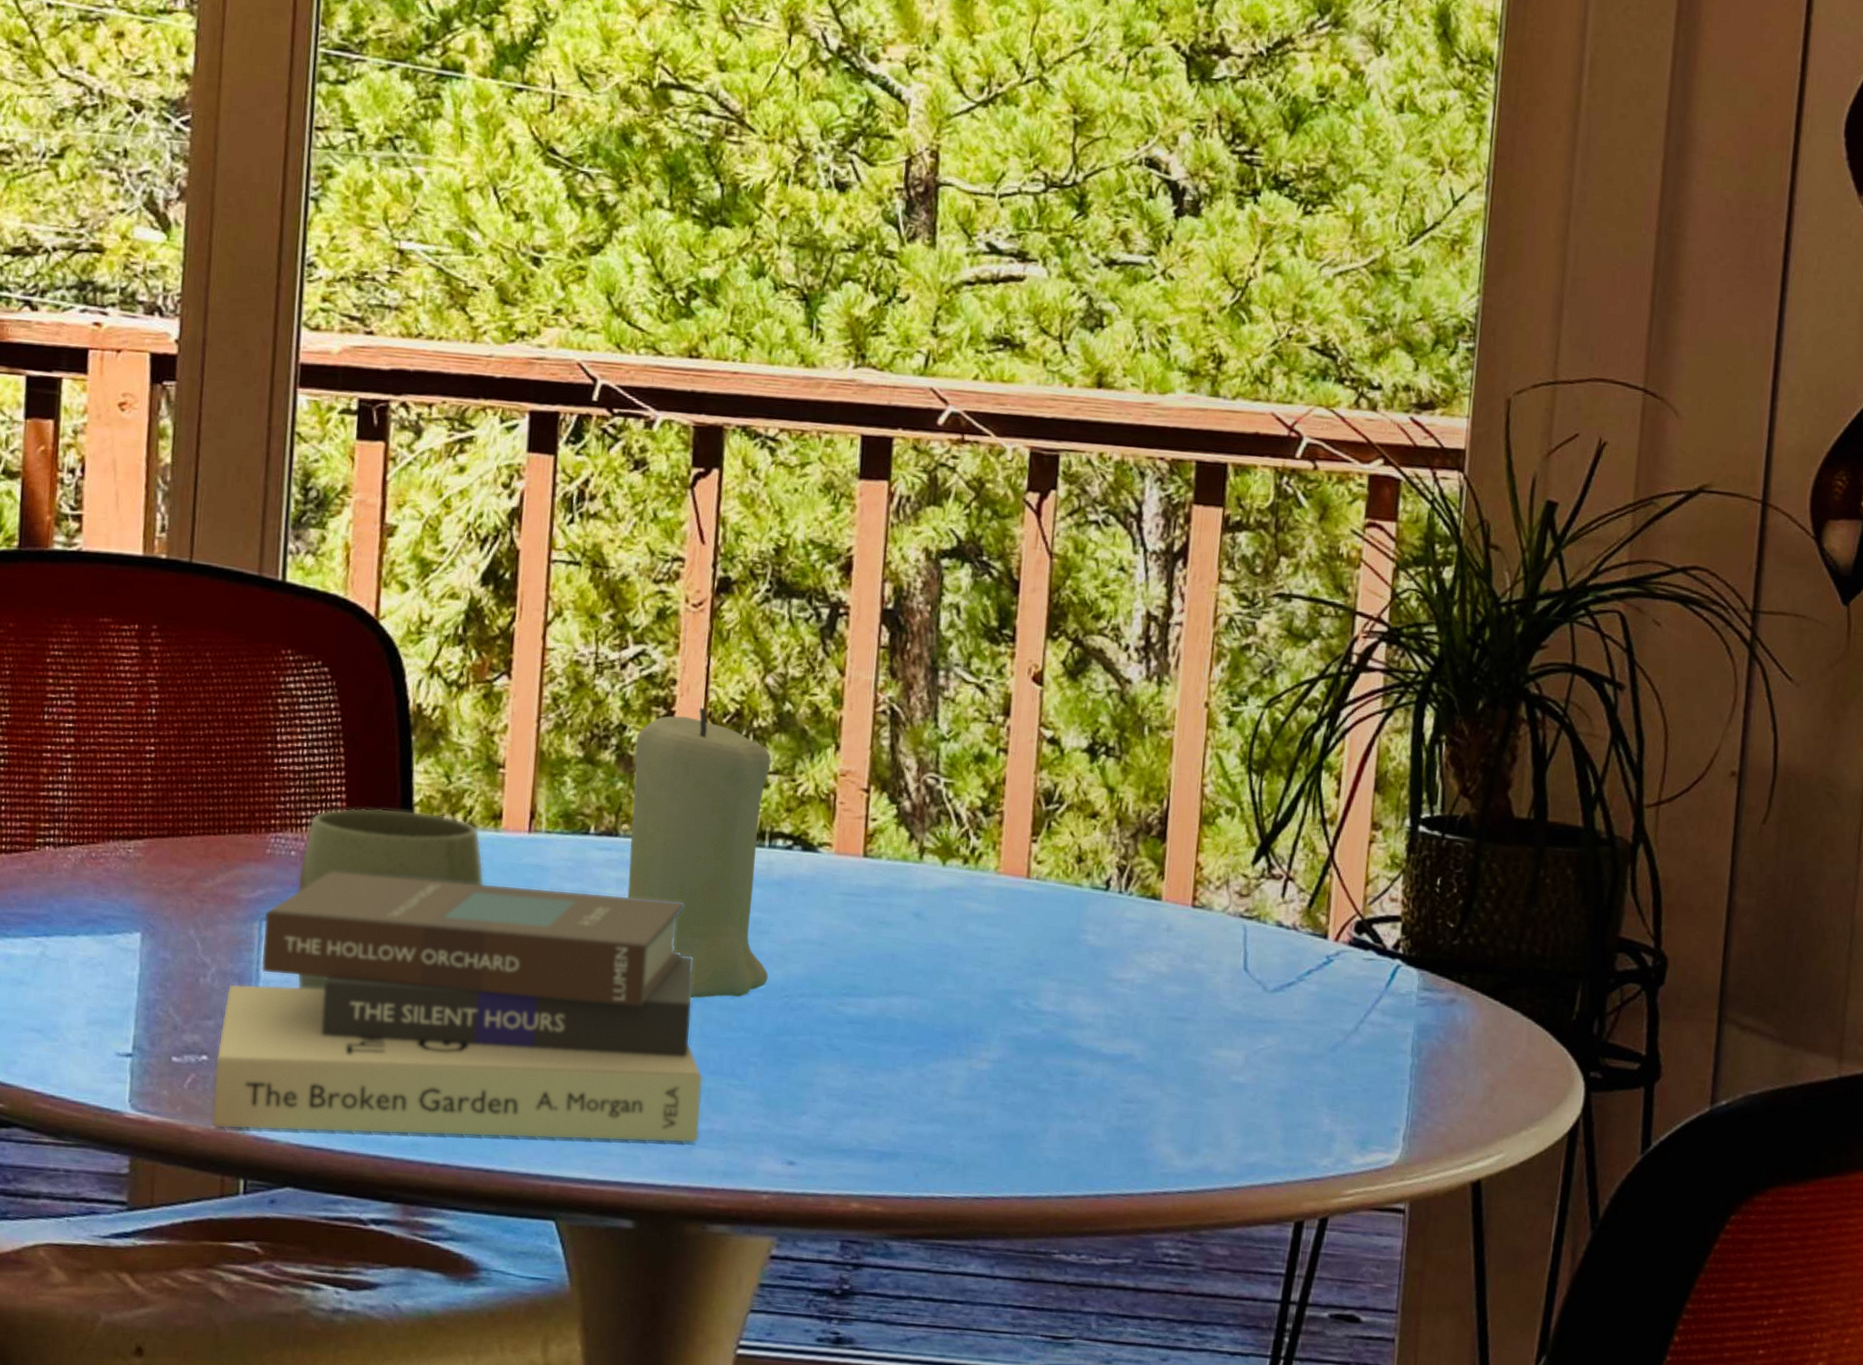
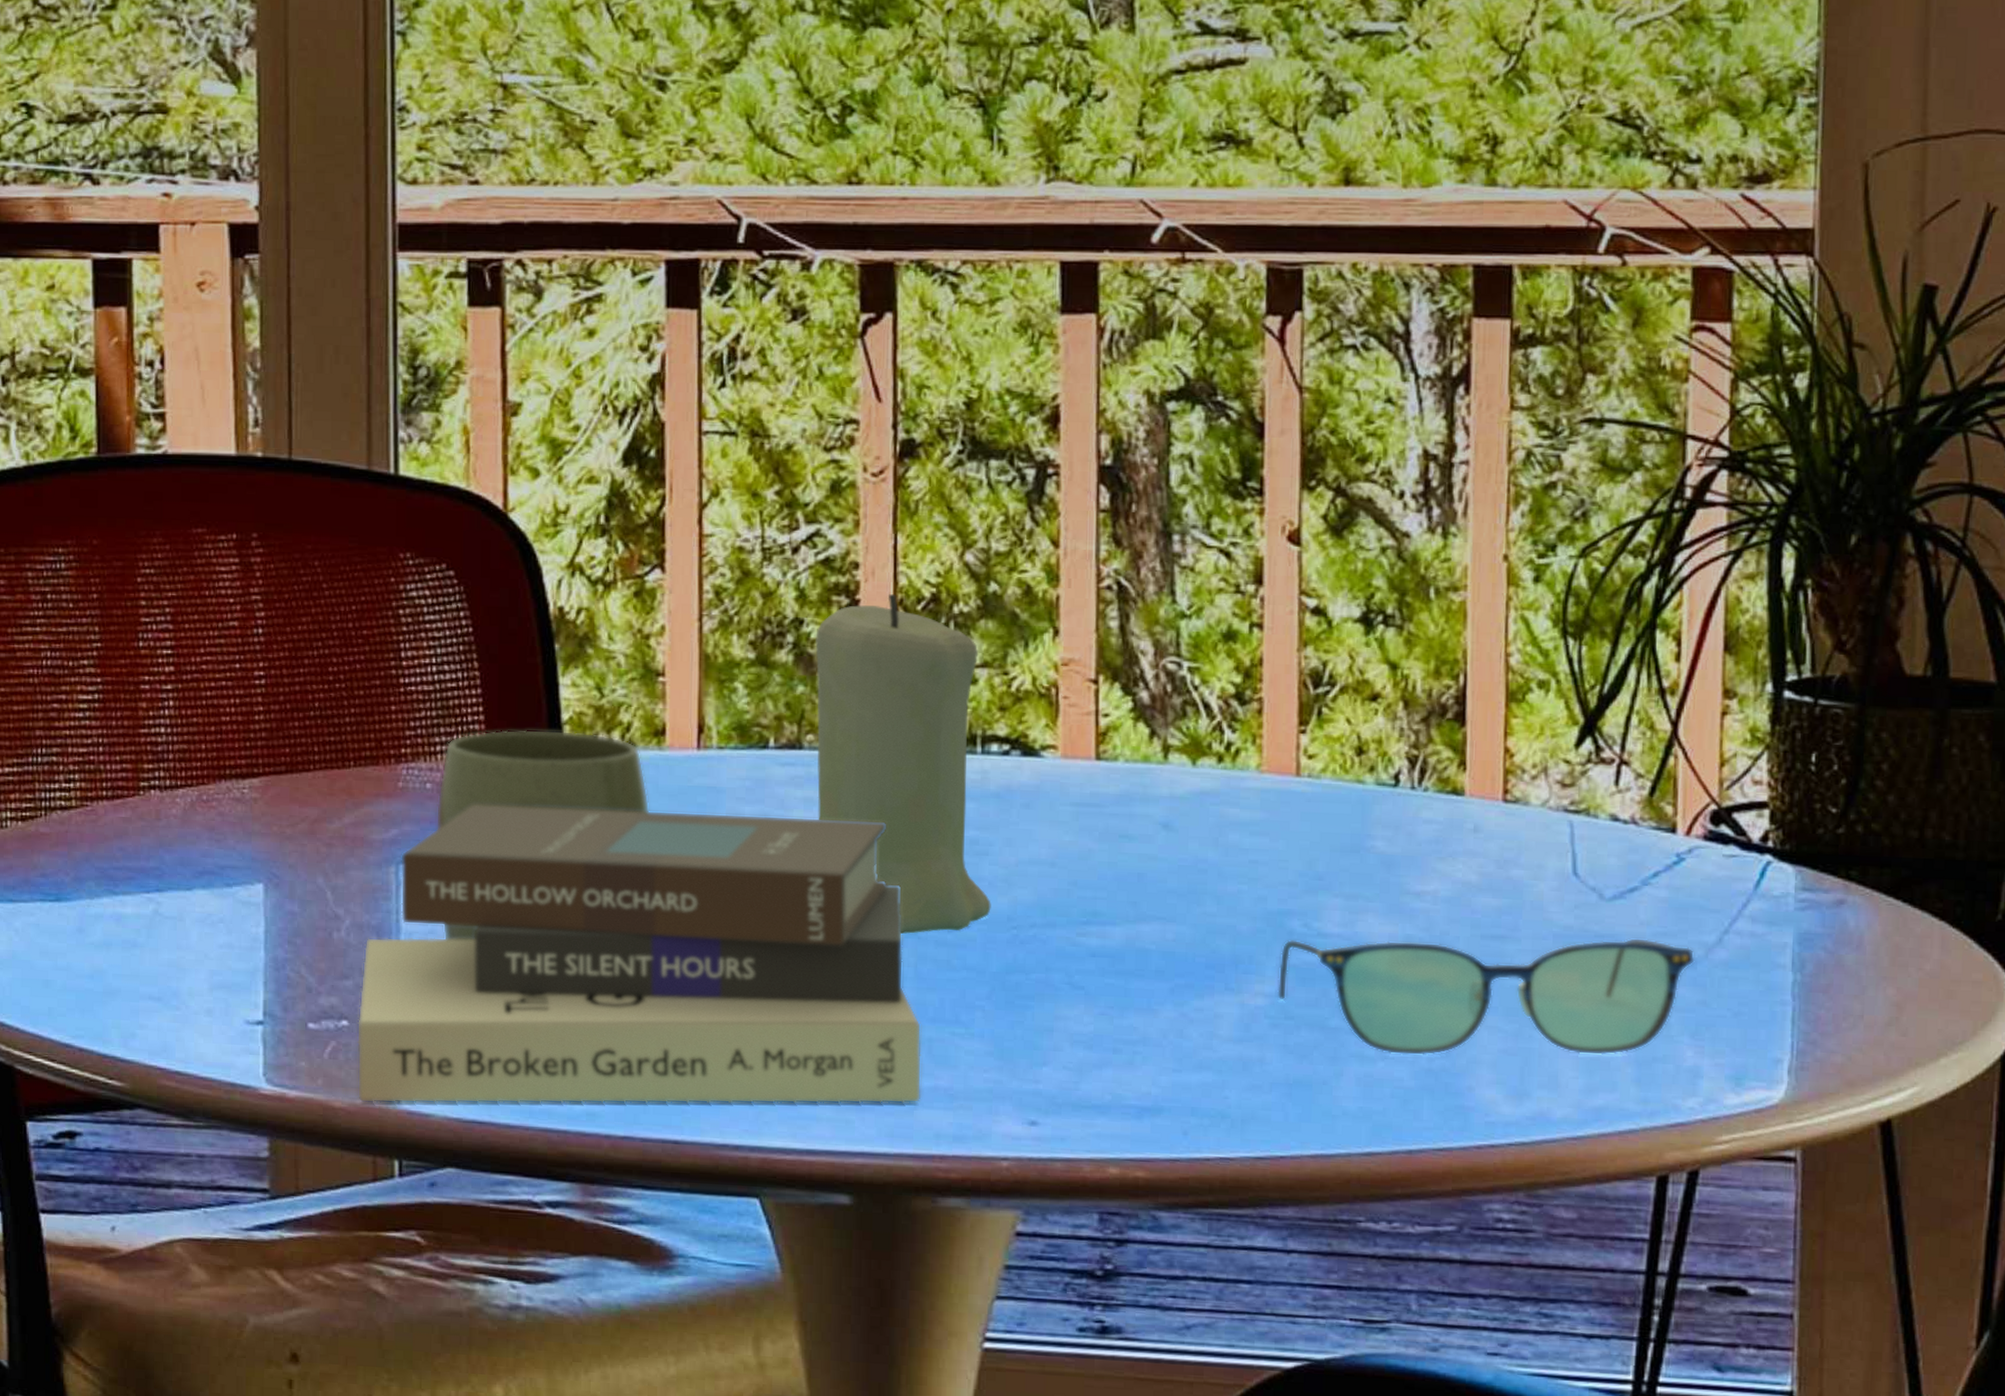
glasses: none [999,1015,1336,1121] -> present [1277,937,1695,1056]

